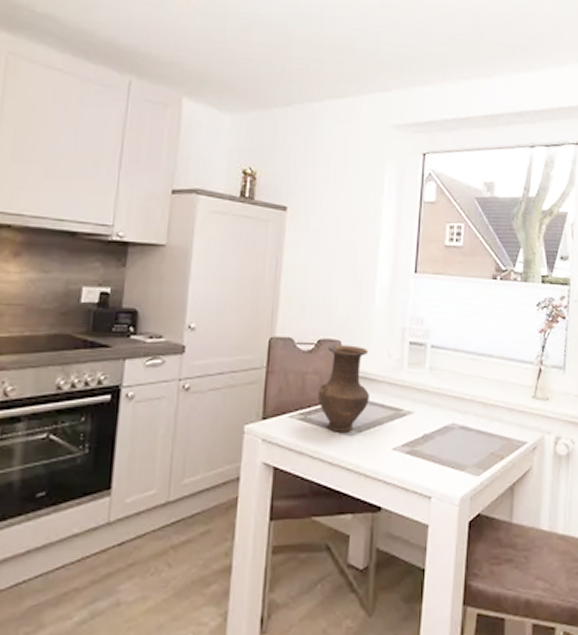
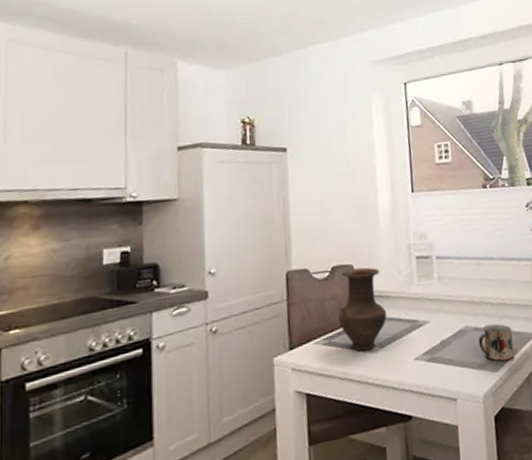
mug: none [464,425,502,466] -> present [478,323,515,362]

